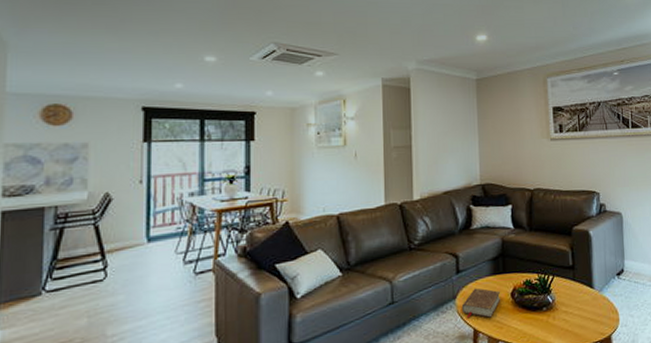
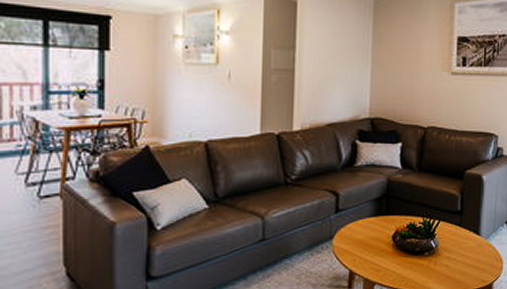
book: present [461,288,501,319] -> none [338,228,382,260]

